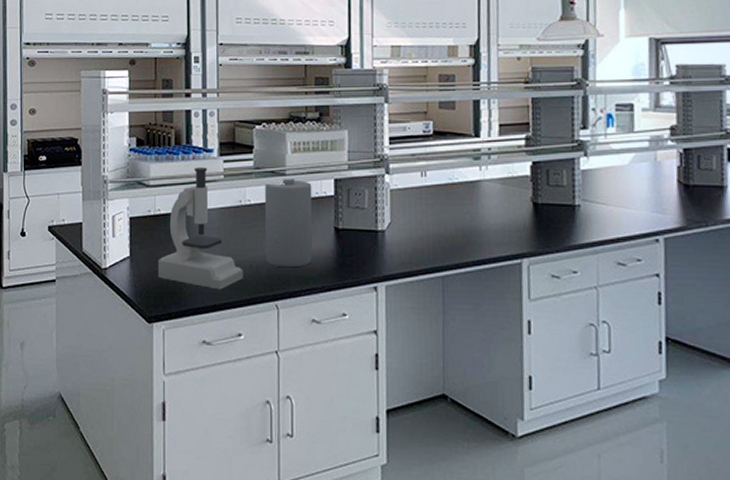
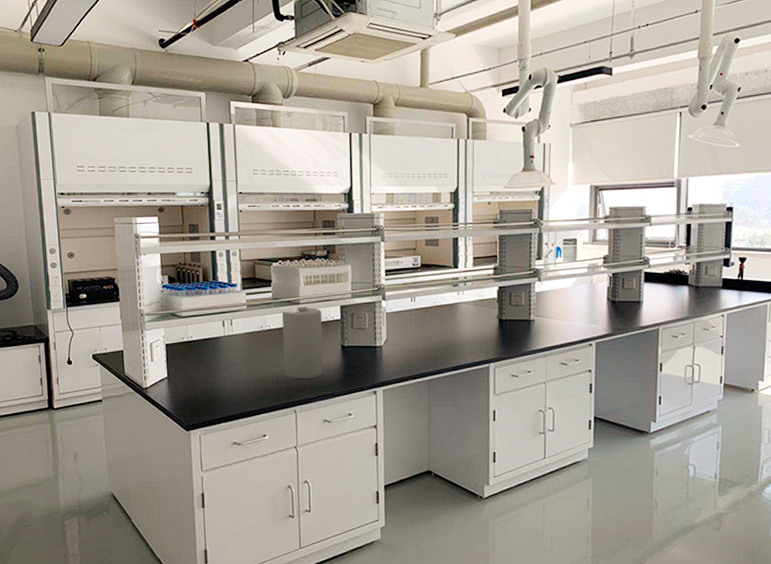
microscope: present [157,167,243,290] -> none [192,299,266,401]

